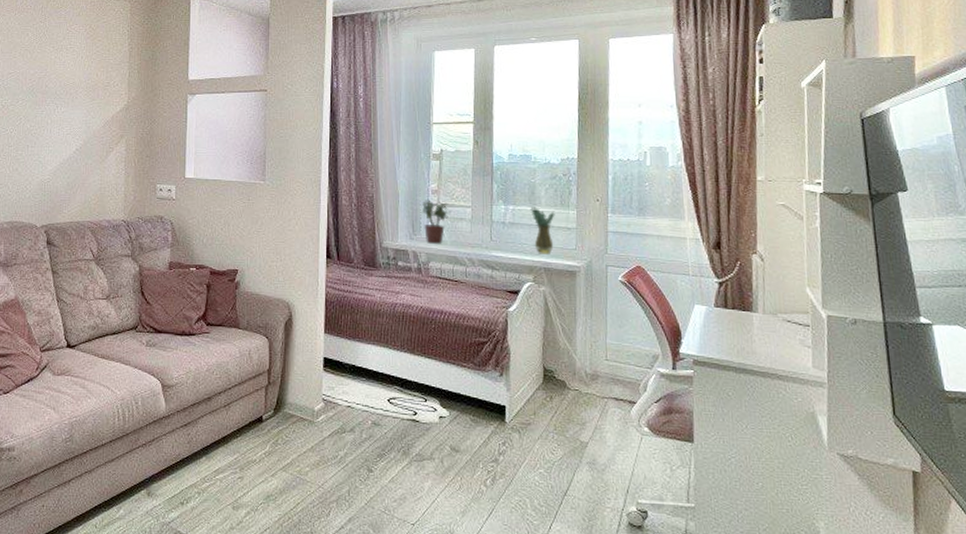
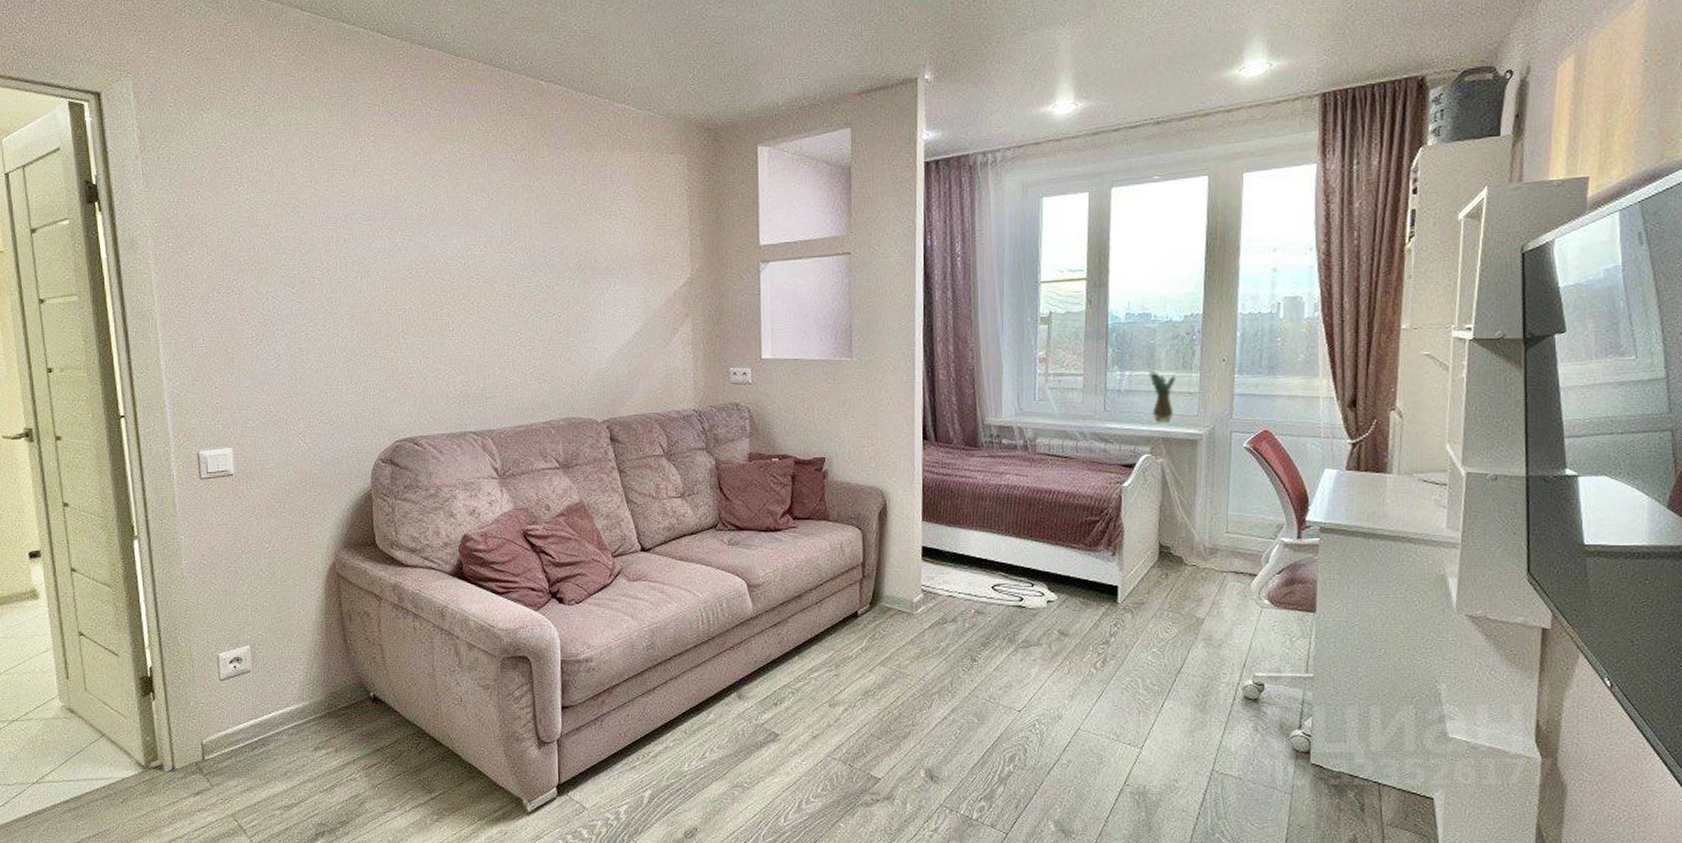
potted plant: present [421,199,450,244] -> none [1028,369,1059,418]

